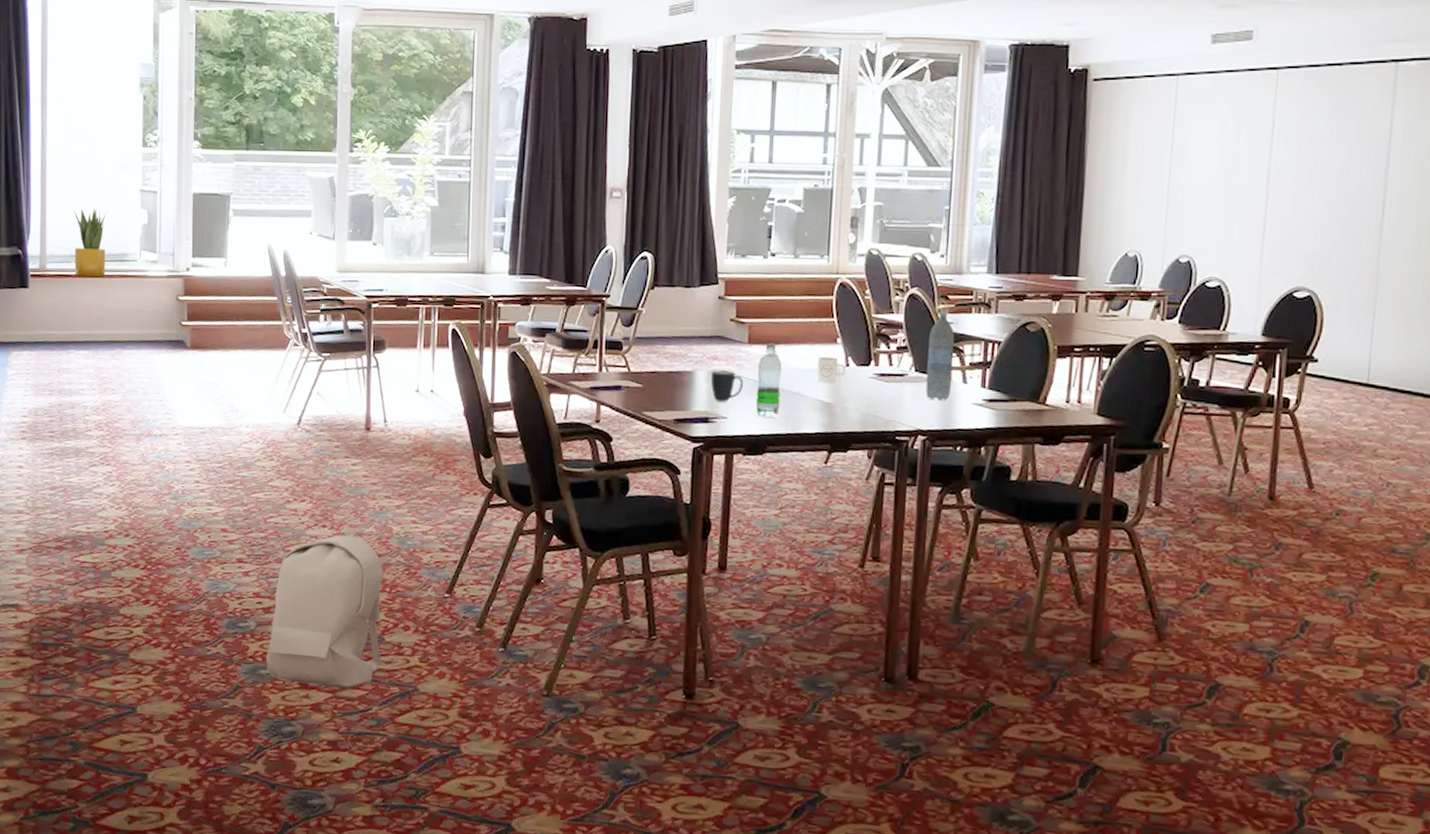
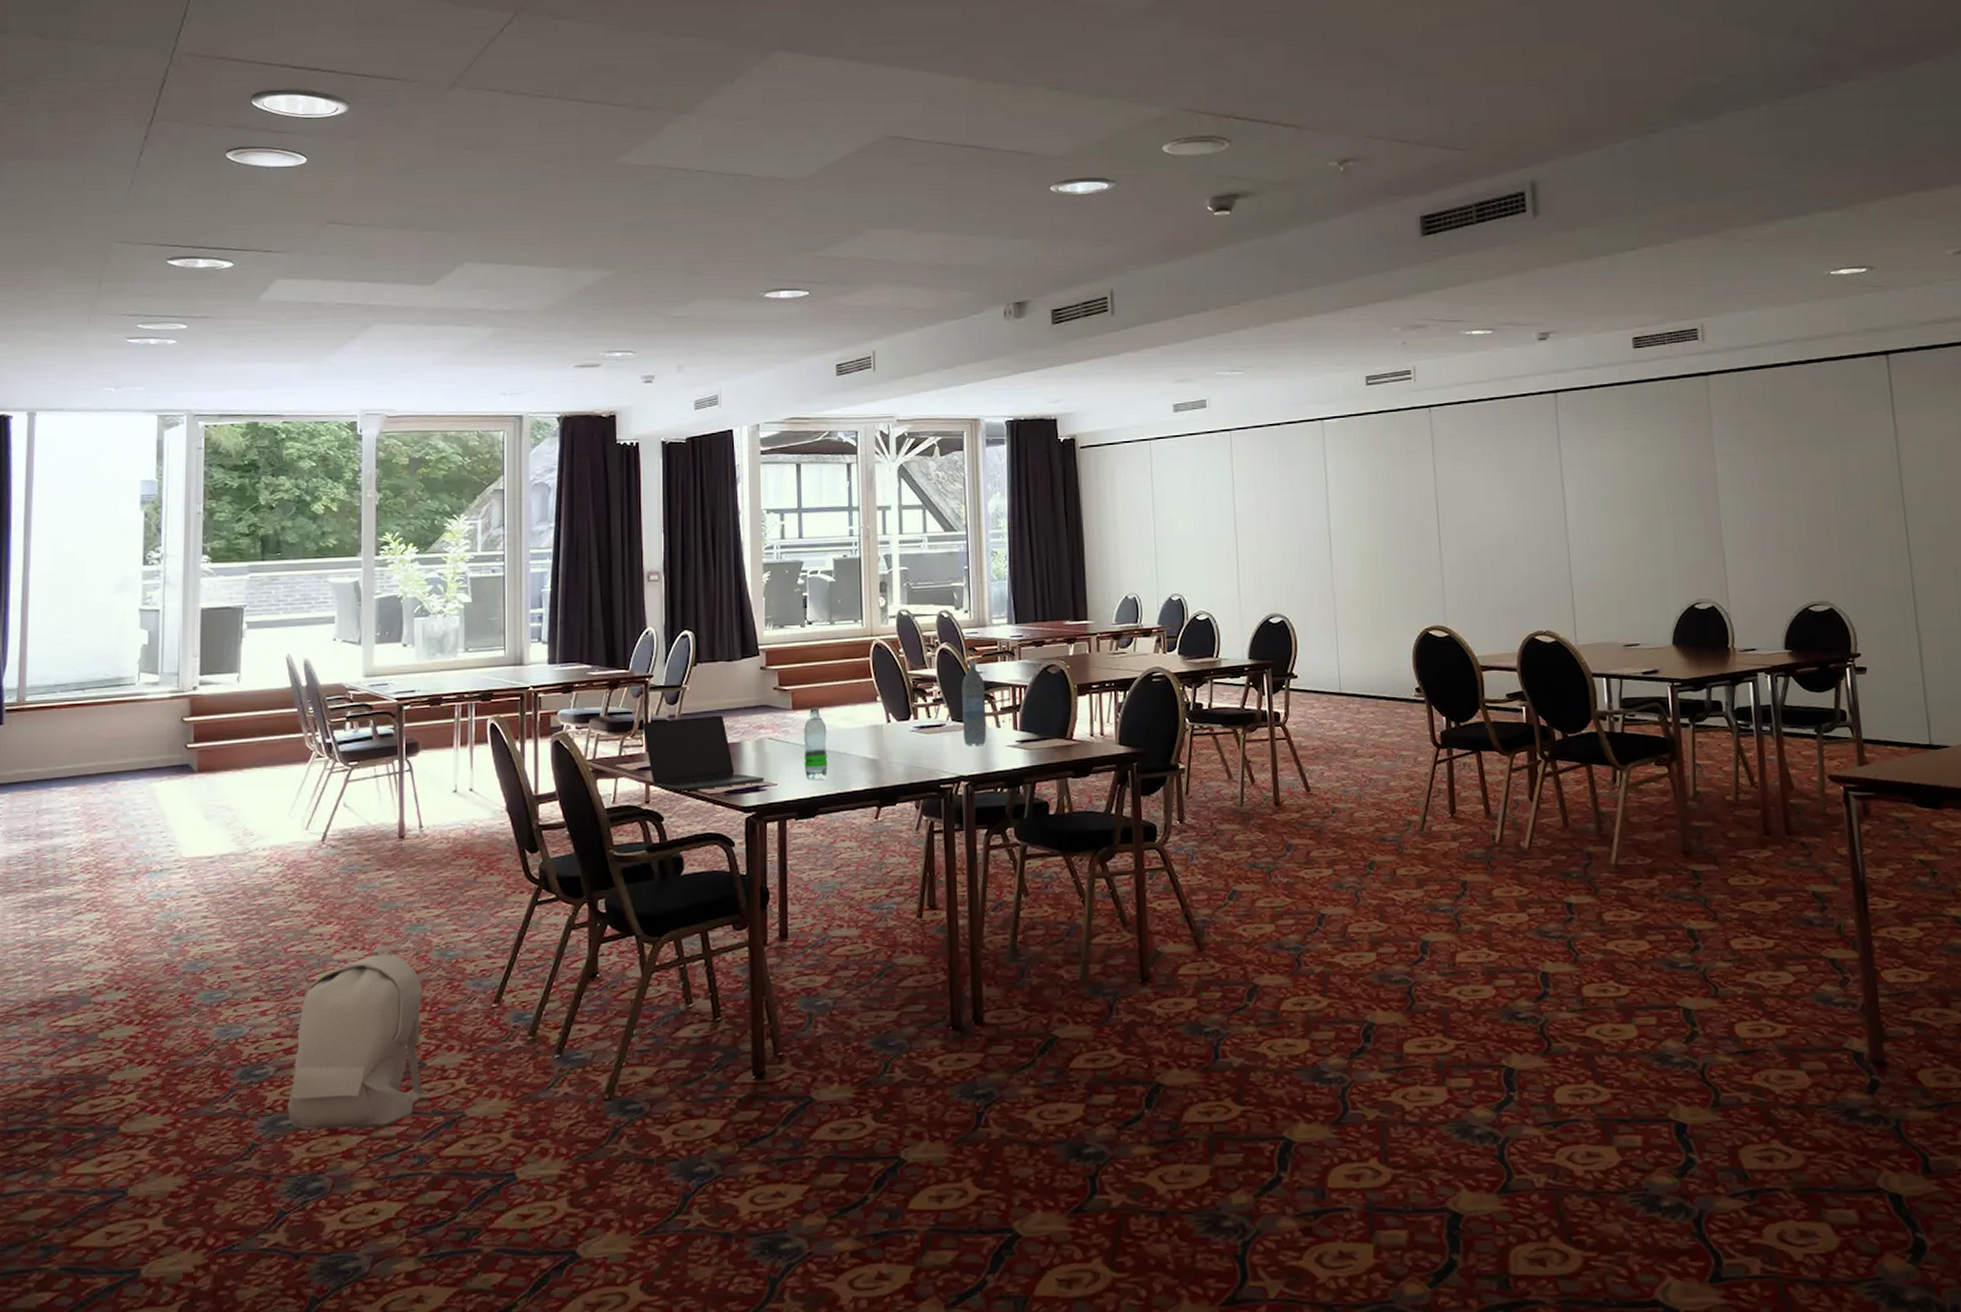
planter: present [73,208,108,278] -> none [60,633,102,707]
laptop: none [596,341,714,416] -> present [642,715,764,792]
mug: present [710,370,744,402] -> none [758,738,791,769]
mug: present [816,356,846,384] -> none [860,715,888,741]

